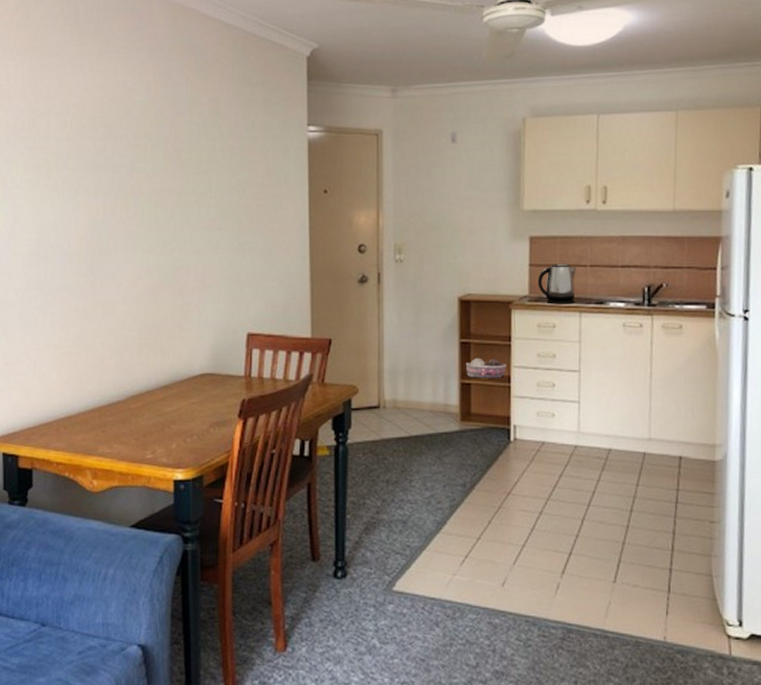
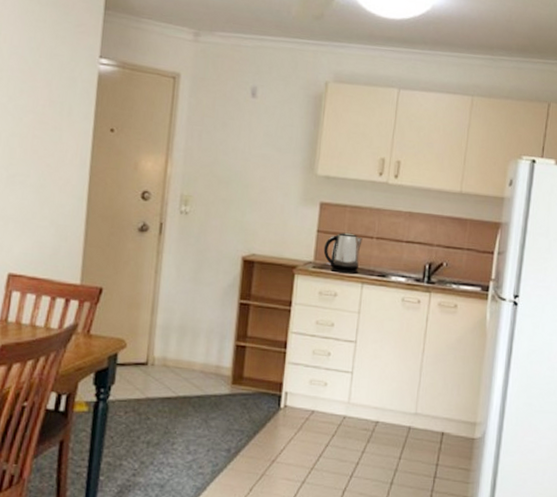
decorative basket: present [465,357,506,378] -> none [242,320,284,343]

